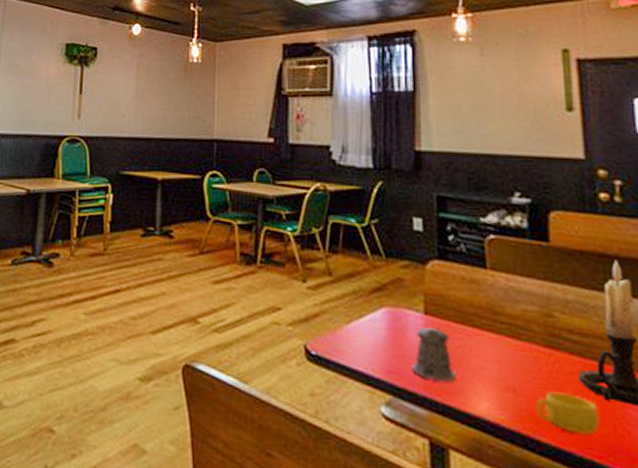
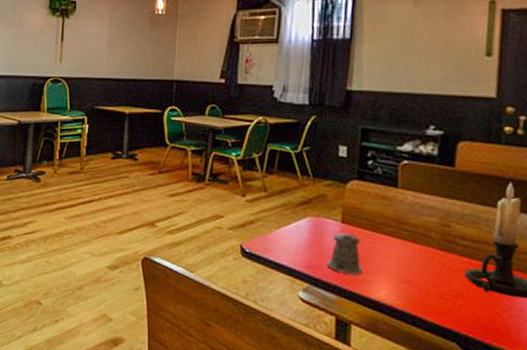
cup: present [535,391,600,435] -> none [426,284,478,317]

